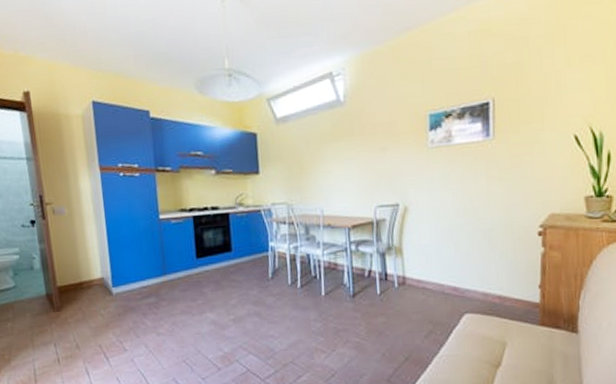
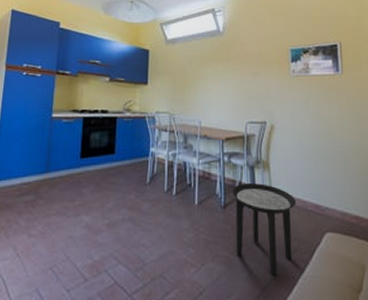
side table: none [361,270,433,358] -> present [232,183,297,277]

